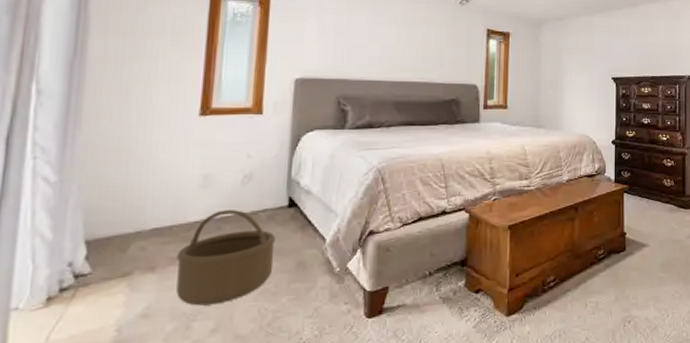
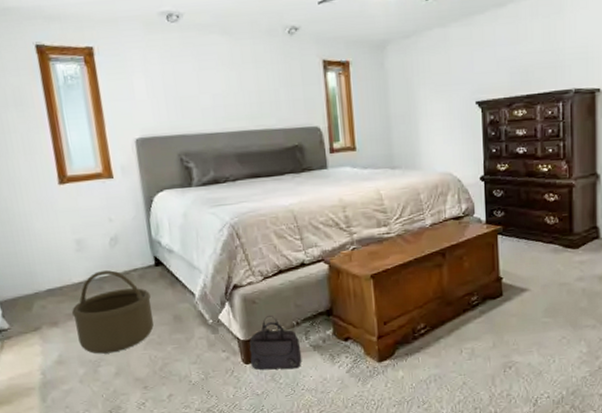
handbag: none [374,265,430,325] -> present [249,316,302,370]

